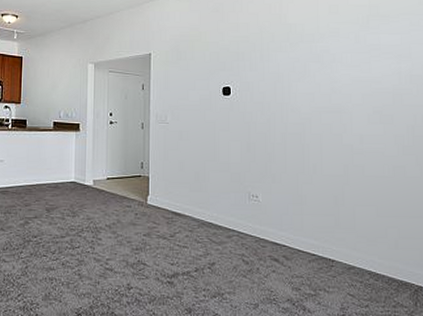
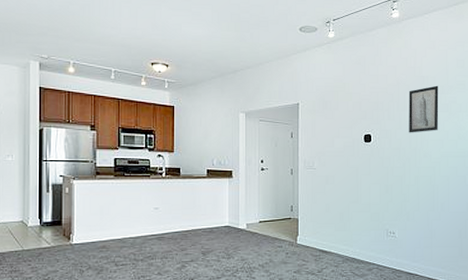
wall art: none [273,33,309,86] -> present [408,85,439,133]

